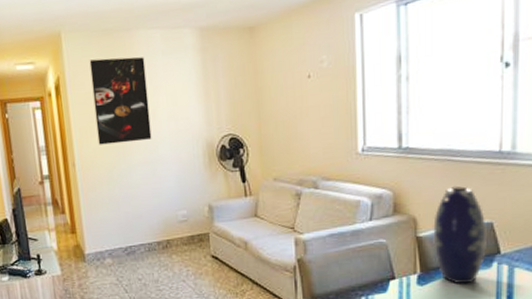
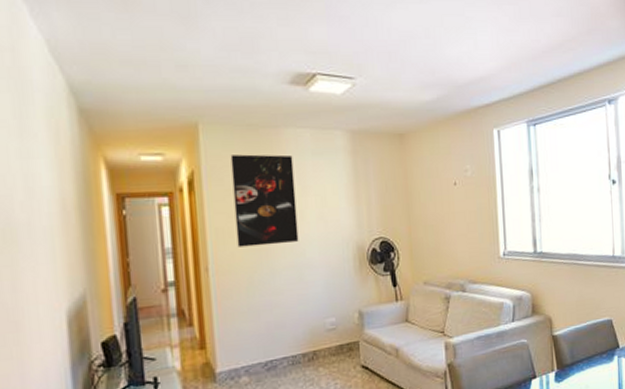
vase: present [433,186,487,284] -> none [565,287,608,379]

